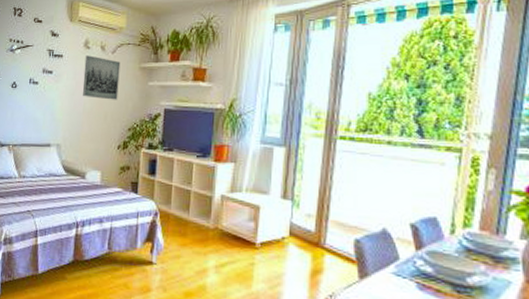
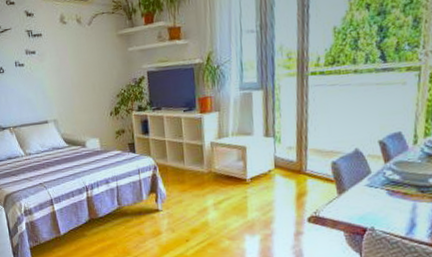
wall art: present [82,55,121,100] -> none [63,30,102,72]

